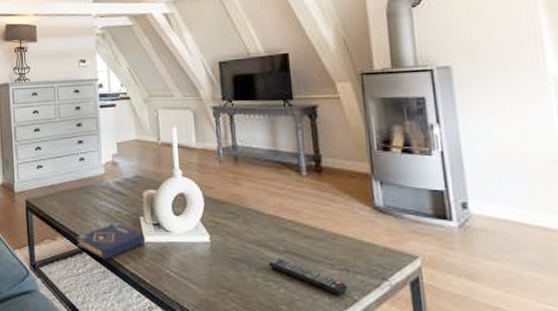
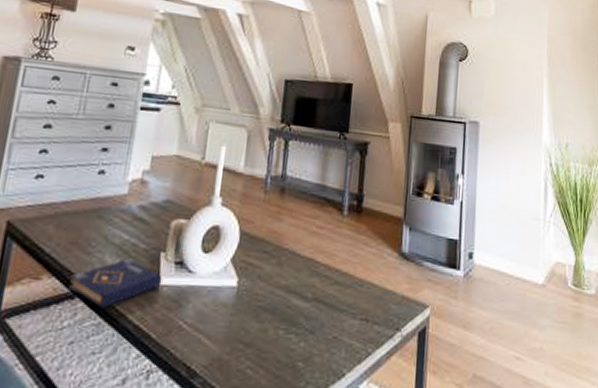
remote control: present [269,258,349,296] -> none [294,307,365,348]

